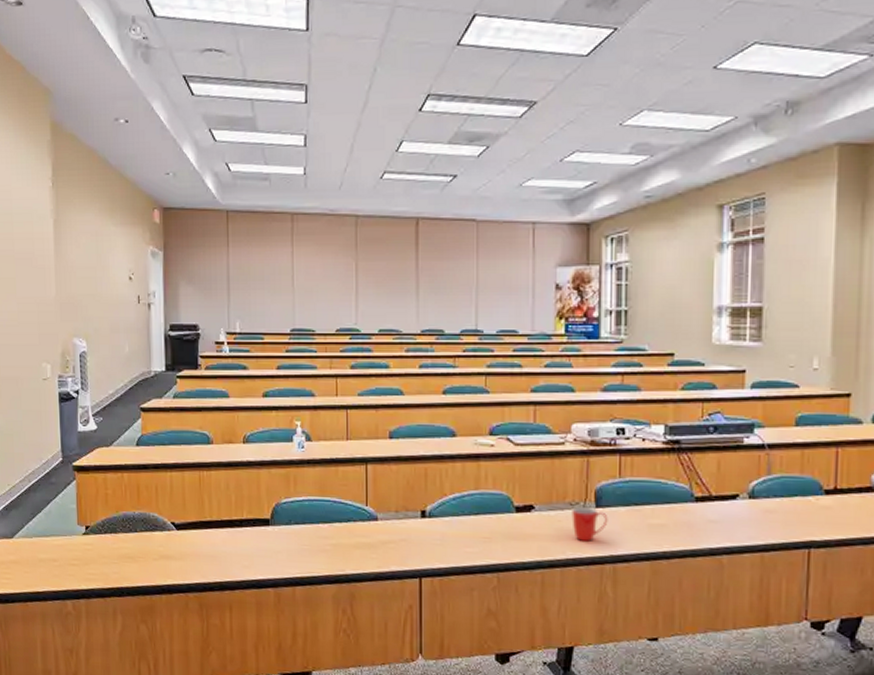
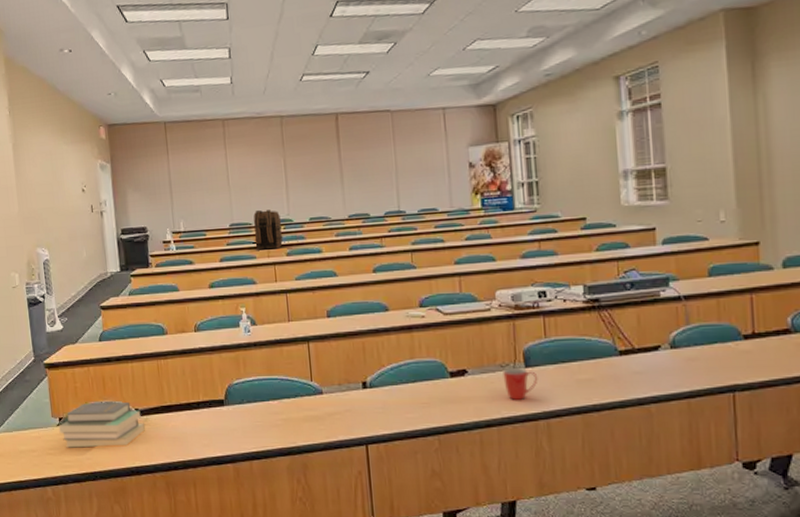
books: none [84,512,181,562] -> present [58,403,146,448]
backpack: none [316,317,349,360] -> present [253,210,283,250]

